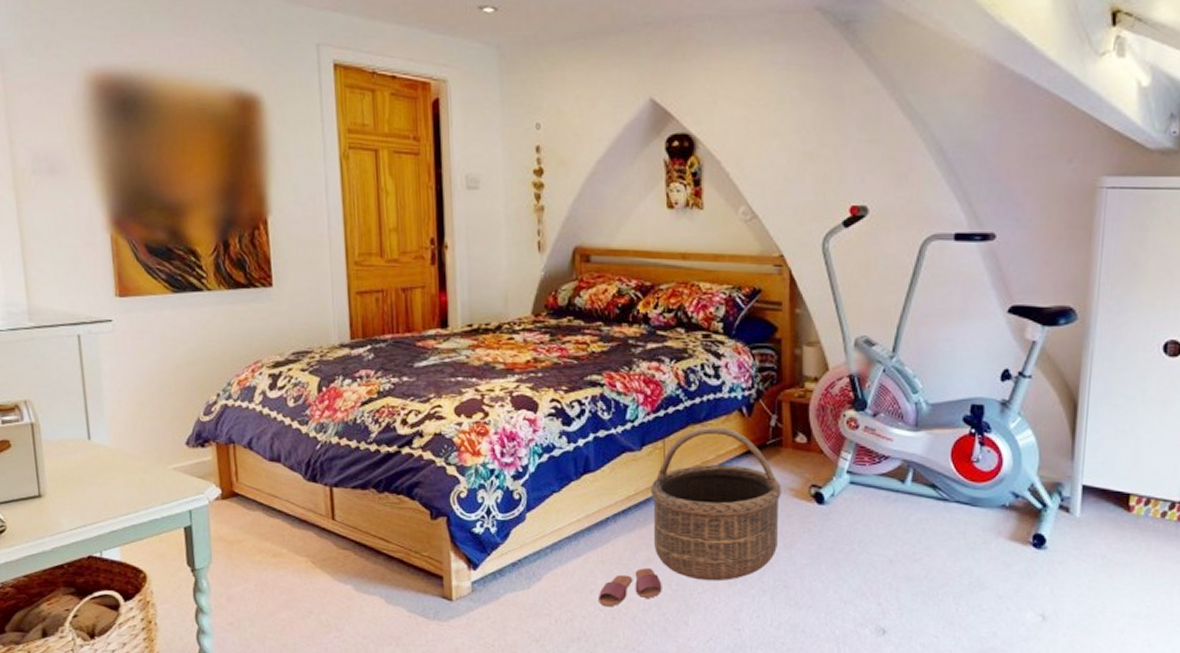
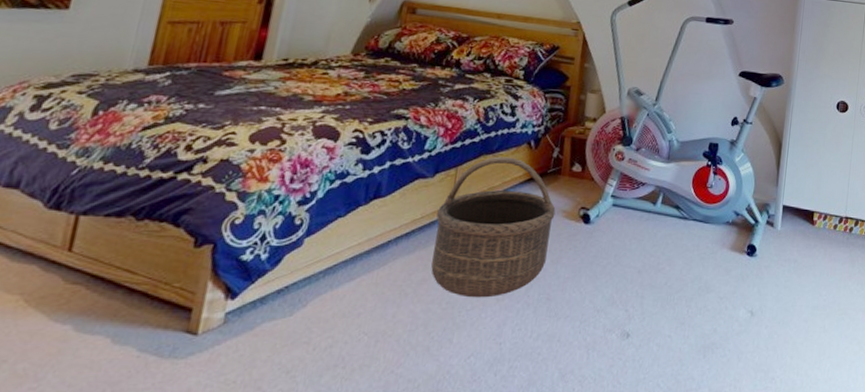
slippers: present [599,567,662,606] -> none [365,287,433,329]

